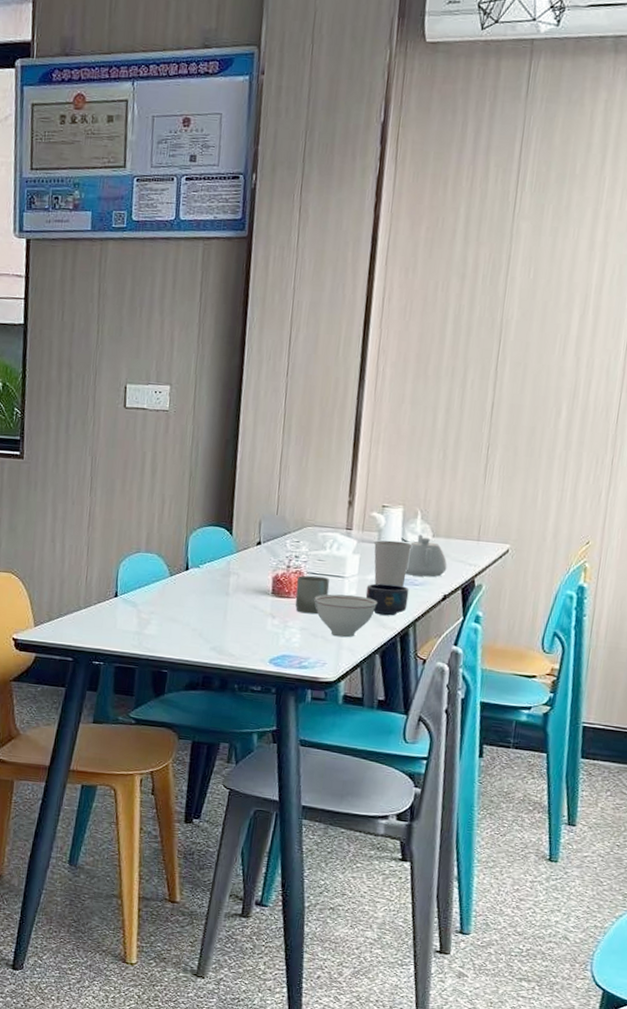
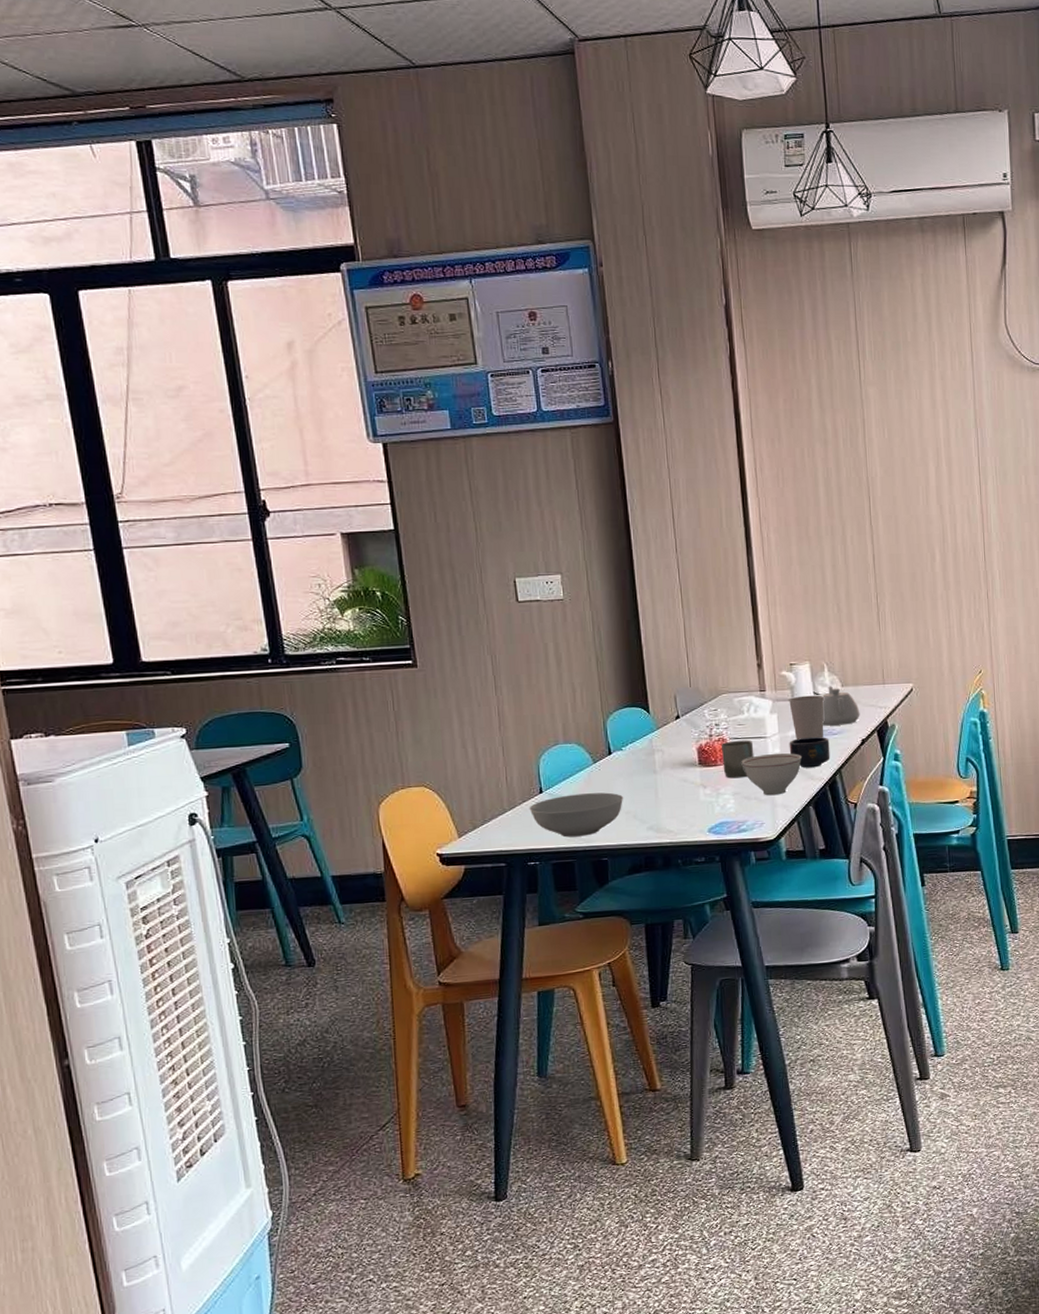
bowl: none [102,603,193,646] -> present [529,792,624,838]

